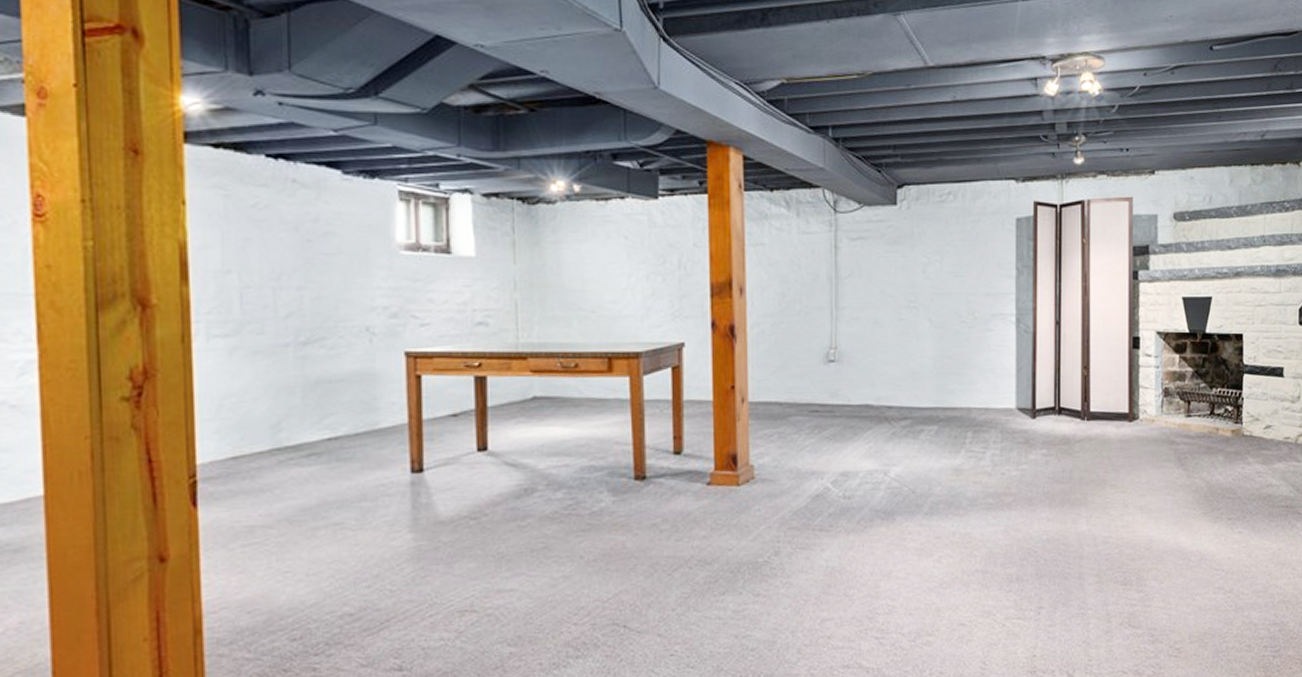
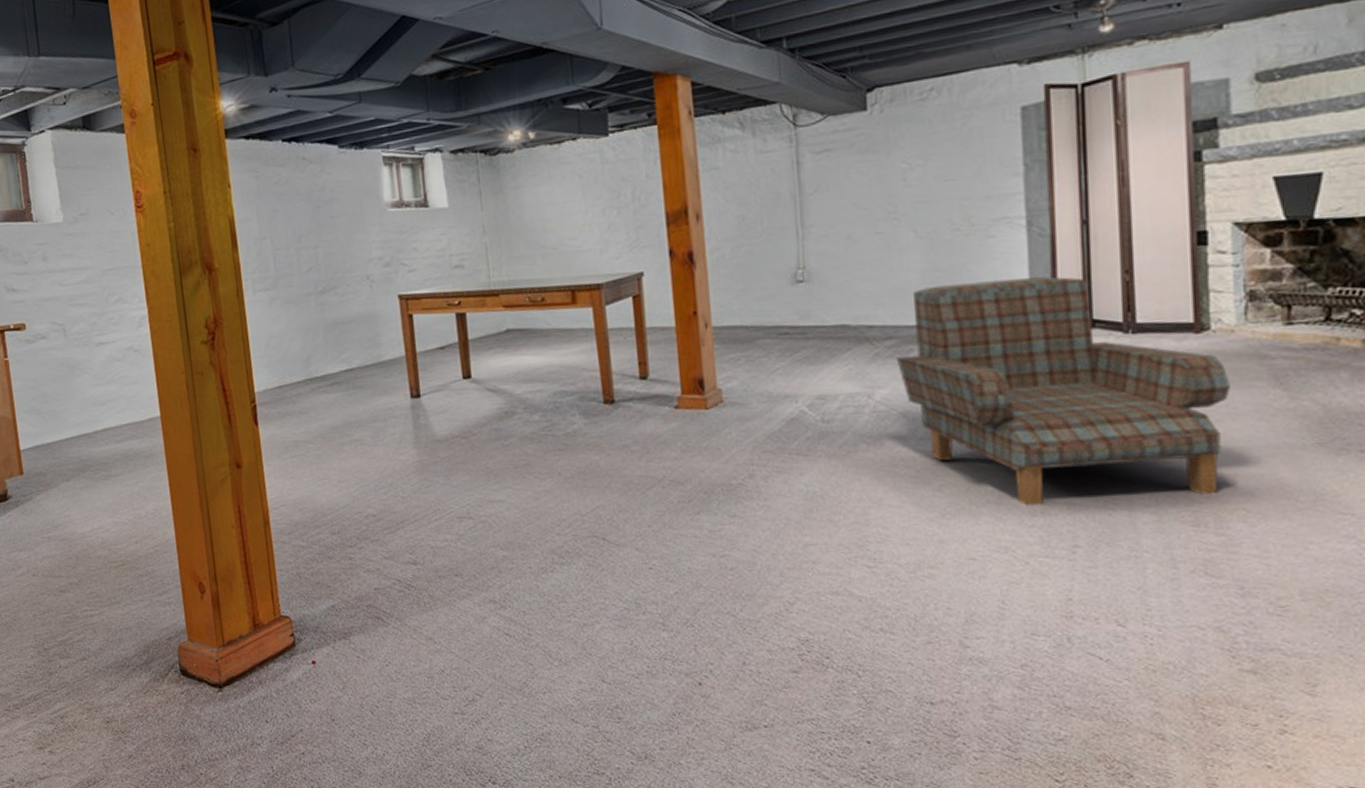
armchair: none [909,368,1150,573] -> present [896,276,1230,506]

